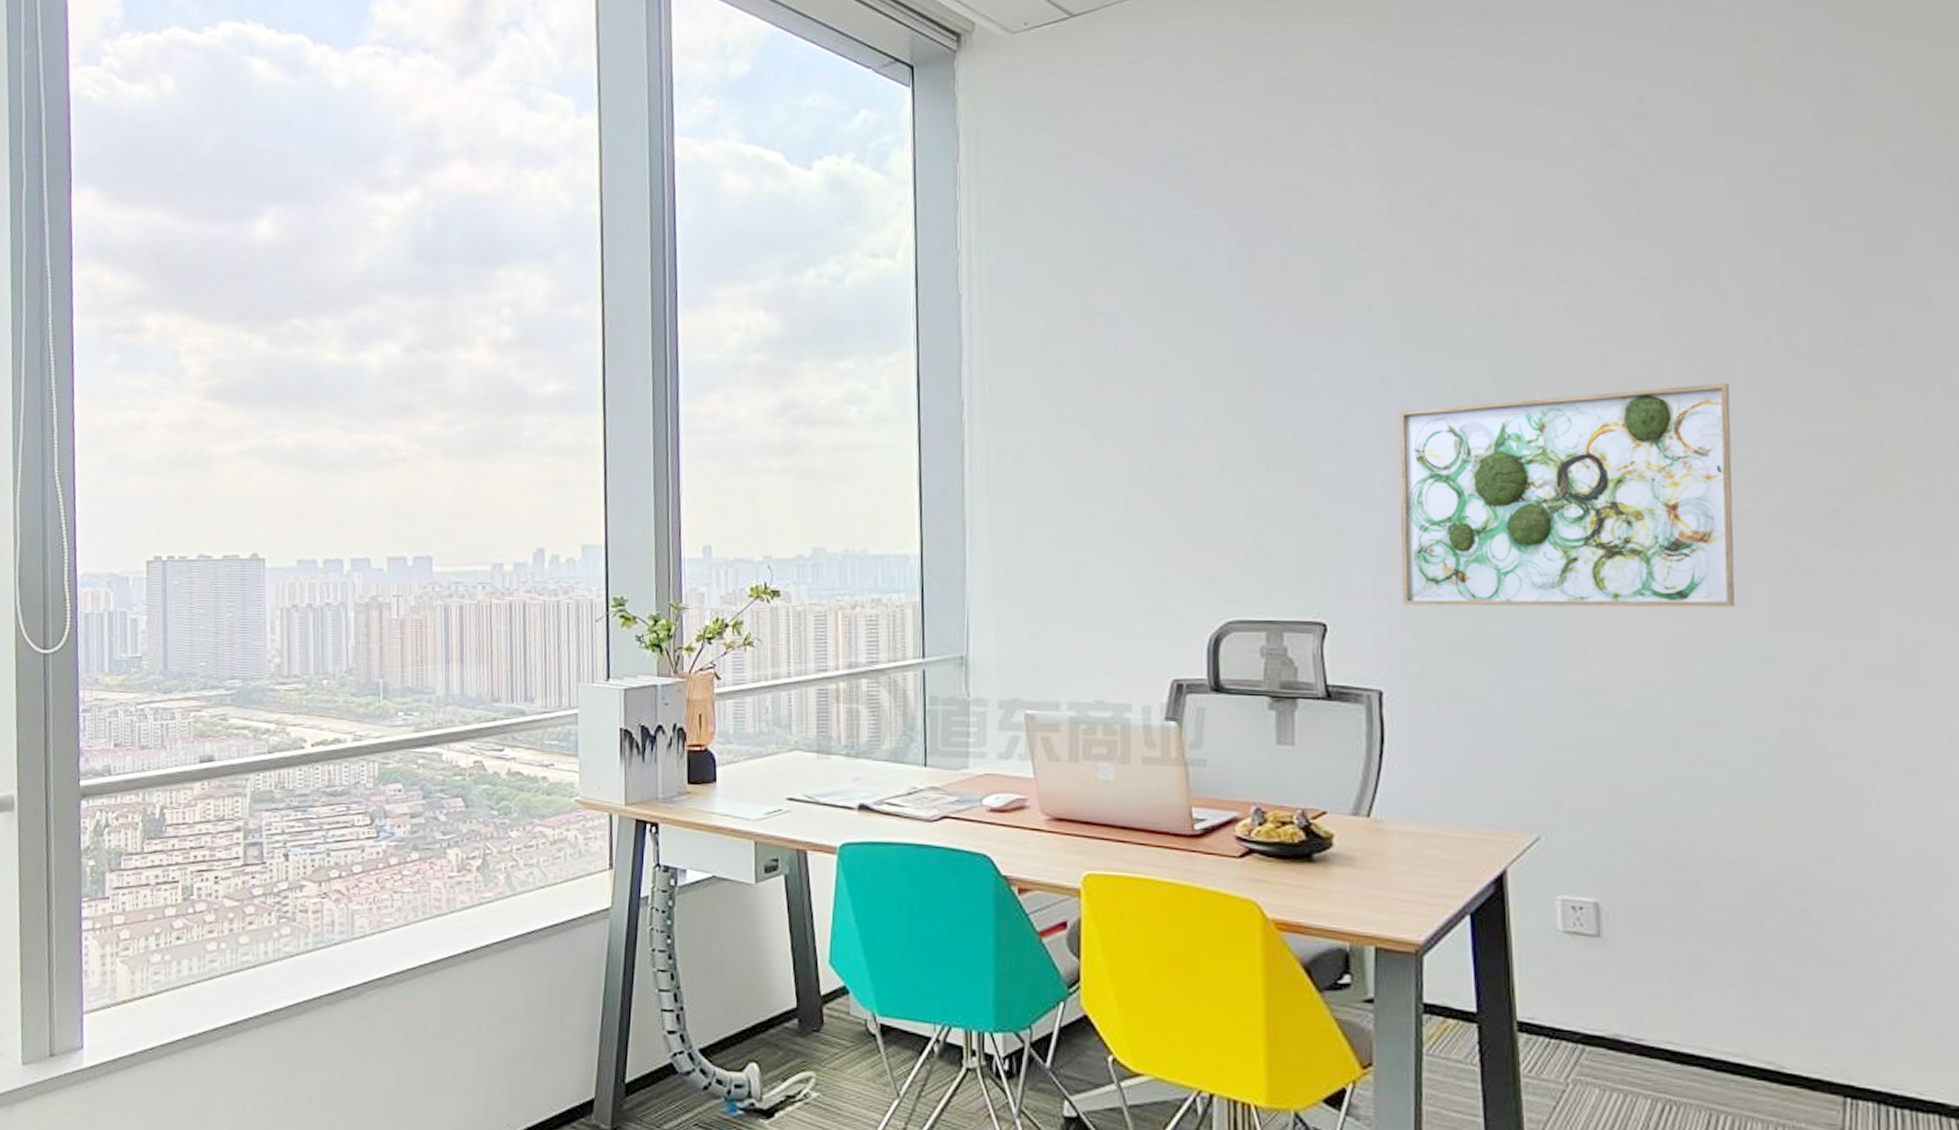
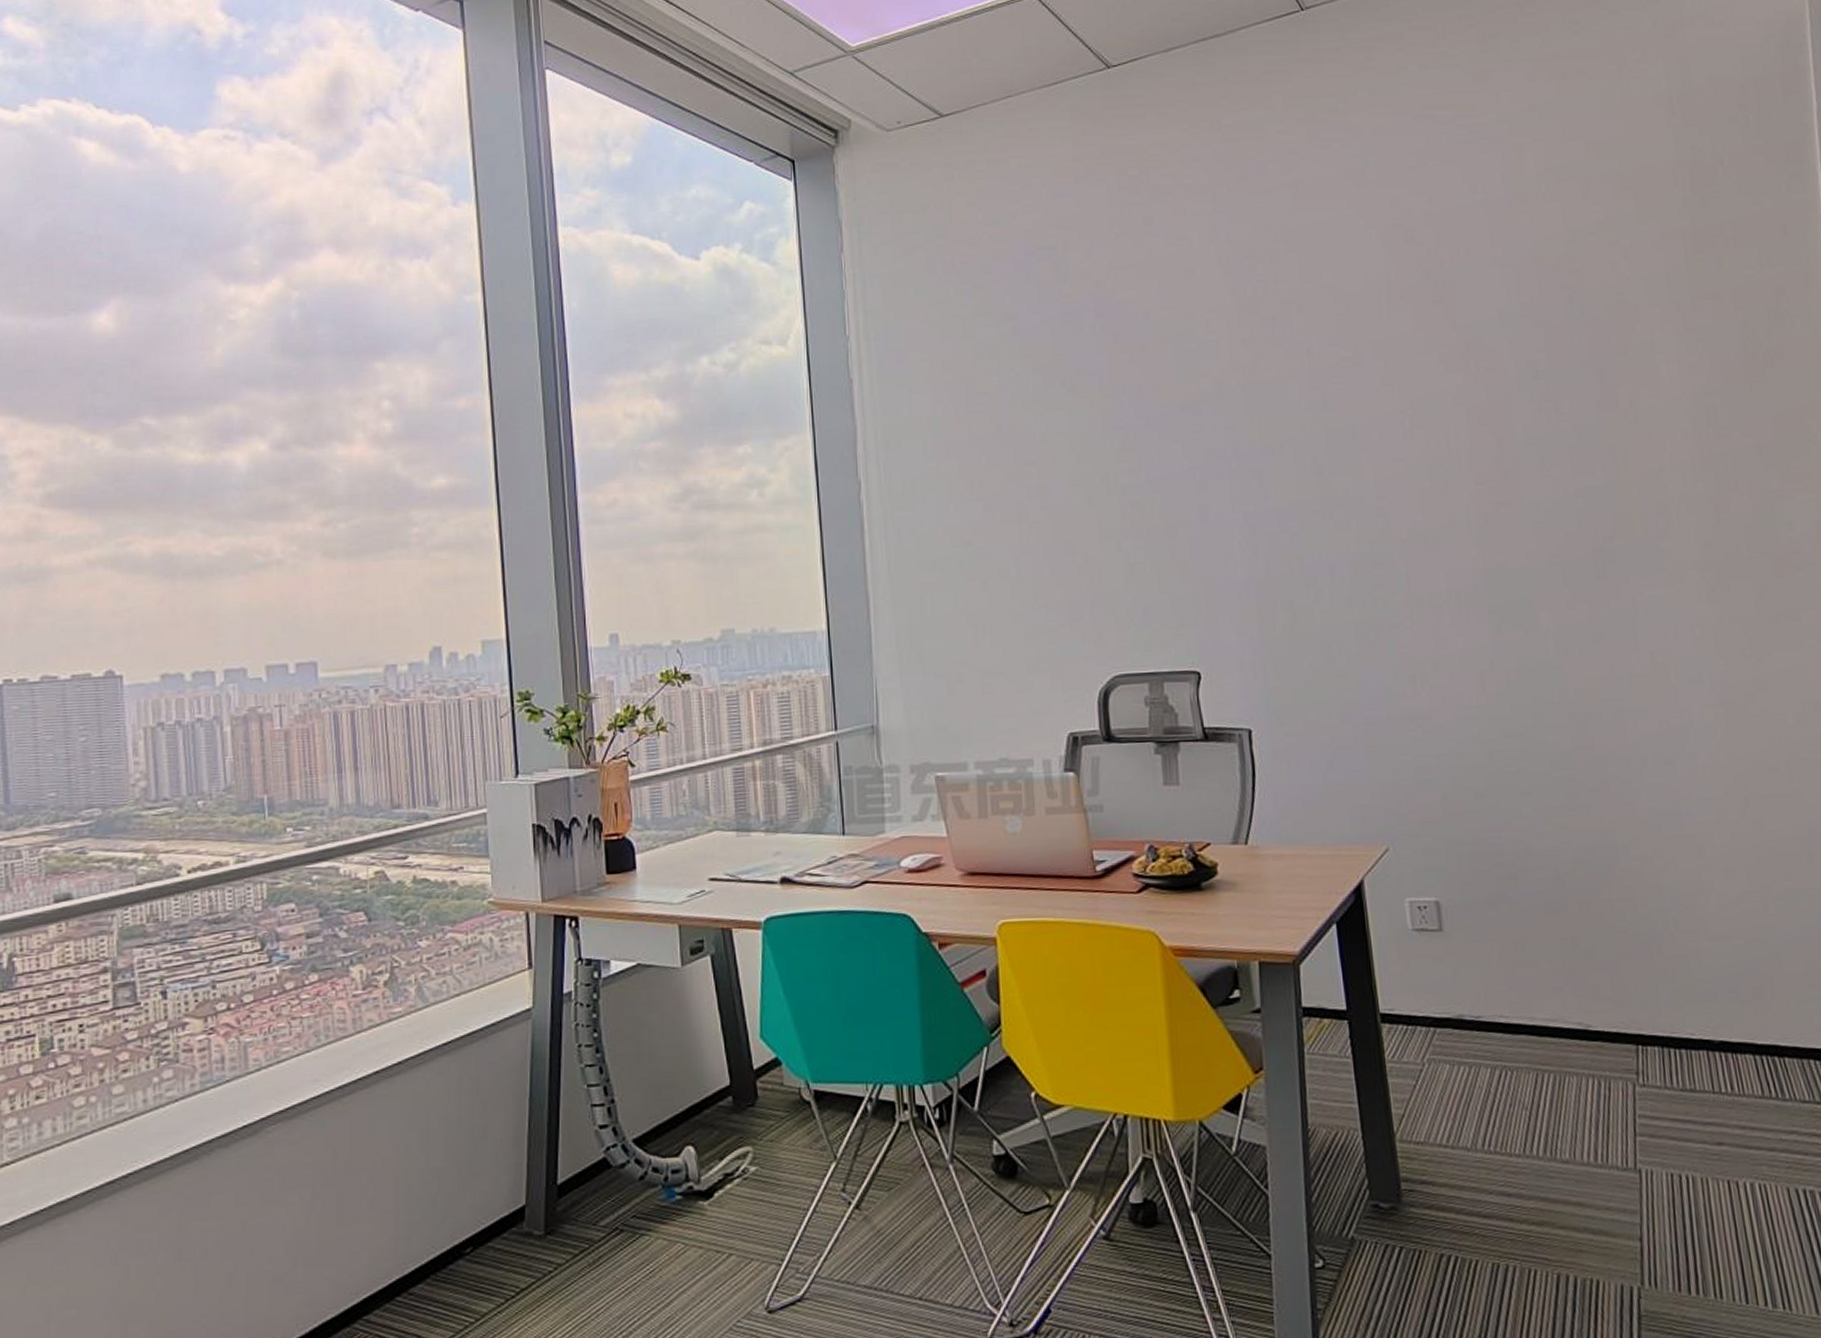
wall art: present [1399,383,1735,608] -> none [1250,443,1529,651]

